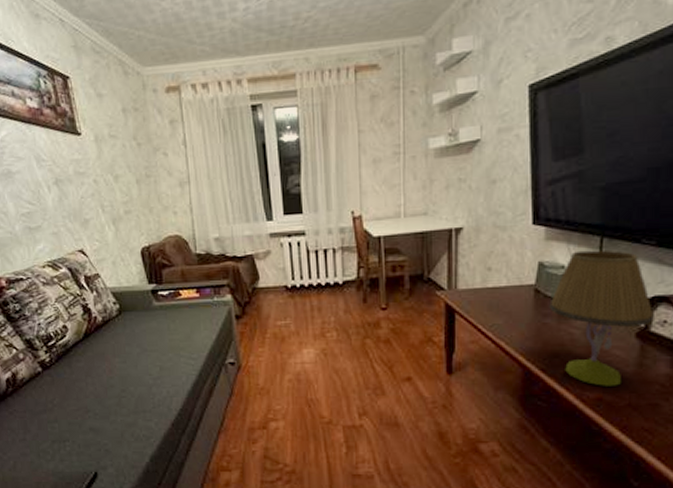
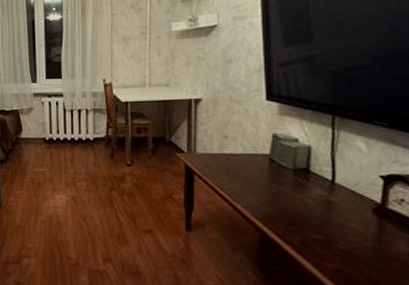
table lamp: present [549,250,654,386] -> none [284,126,391,259]

